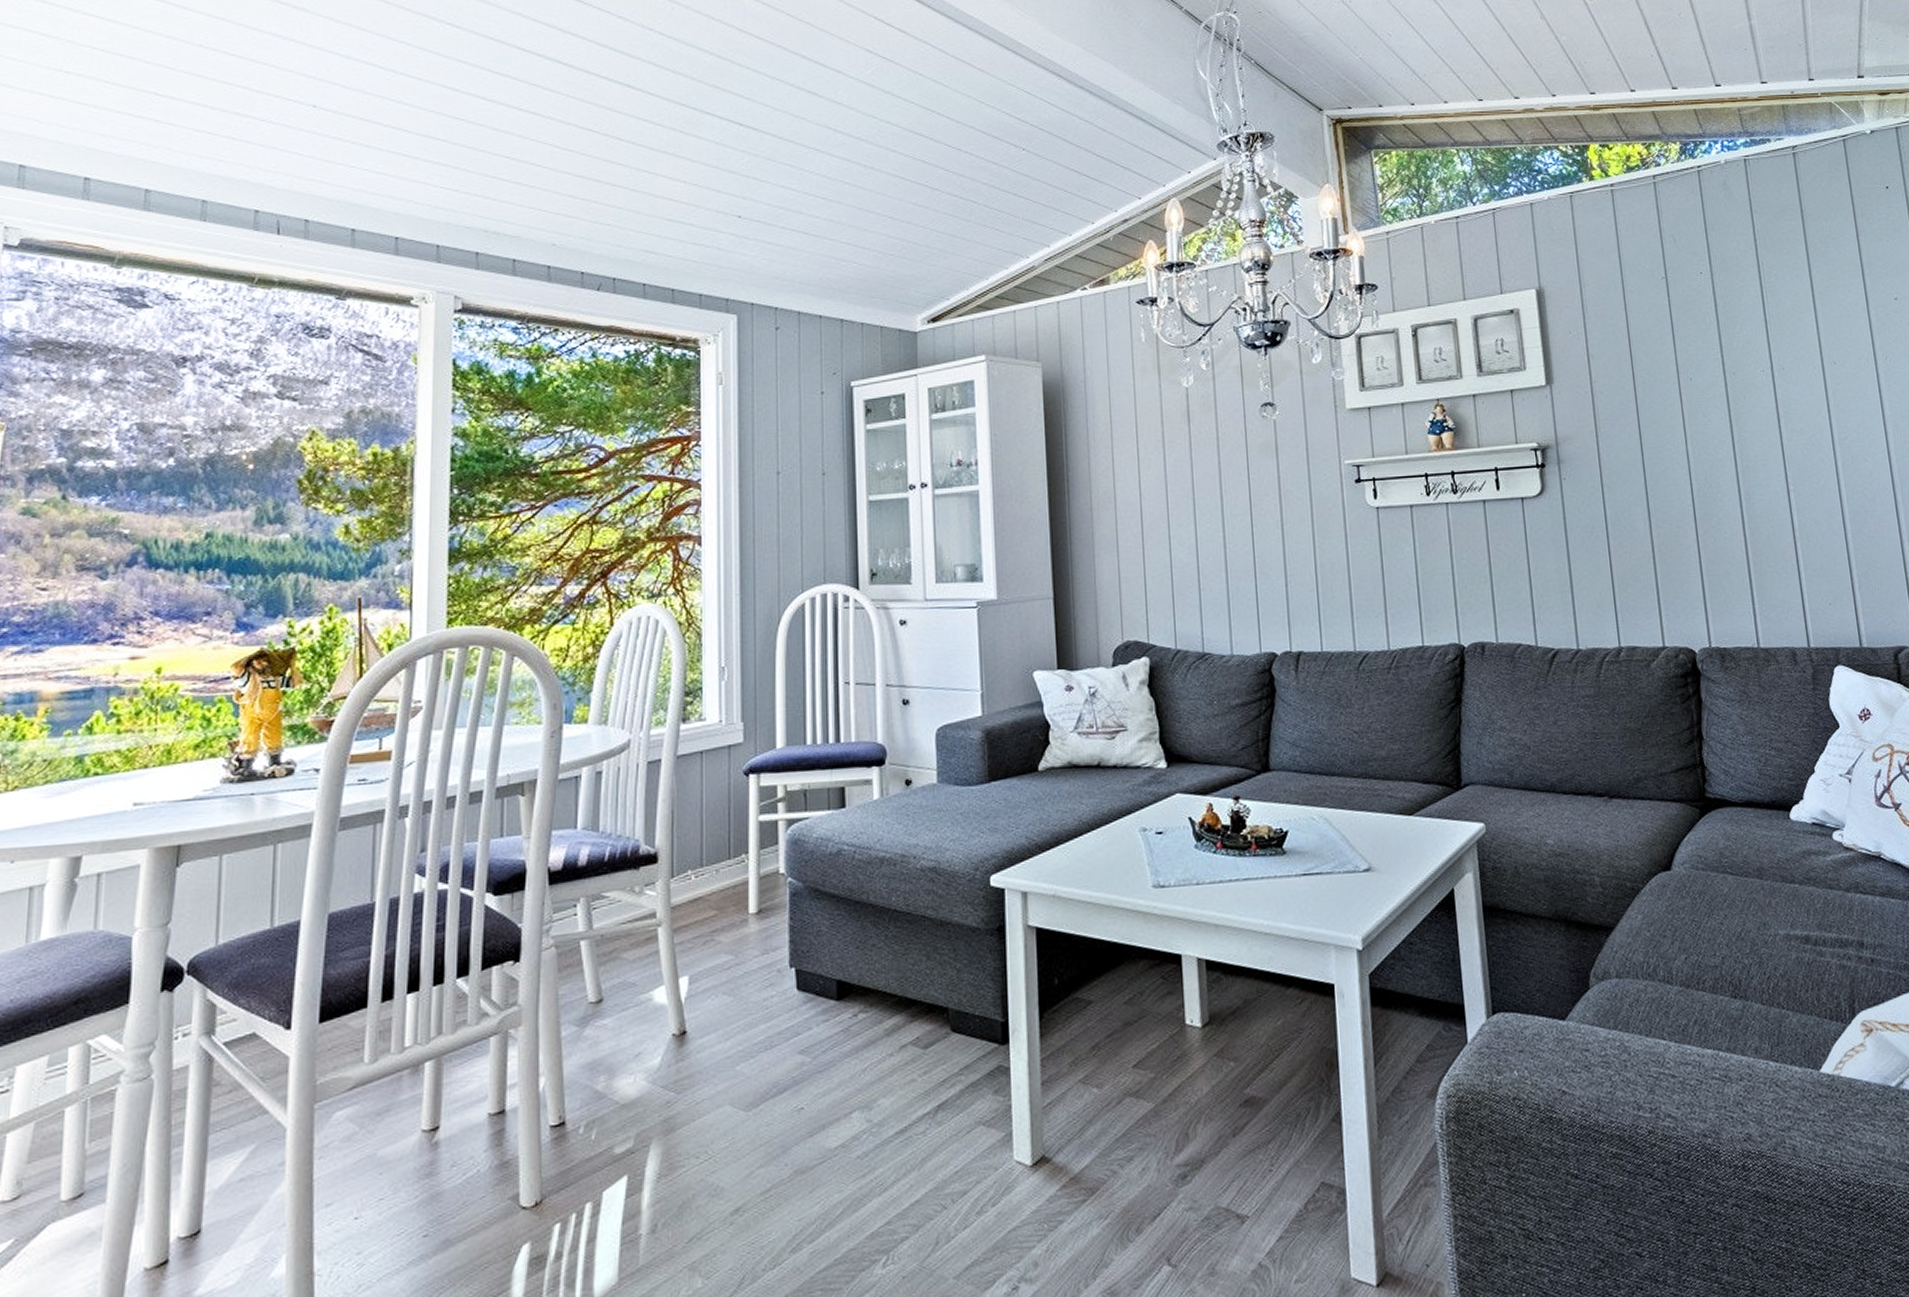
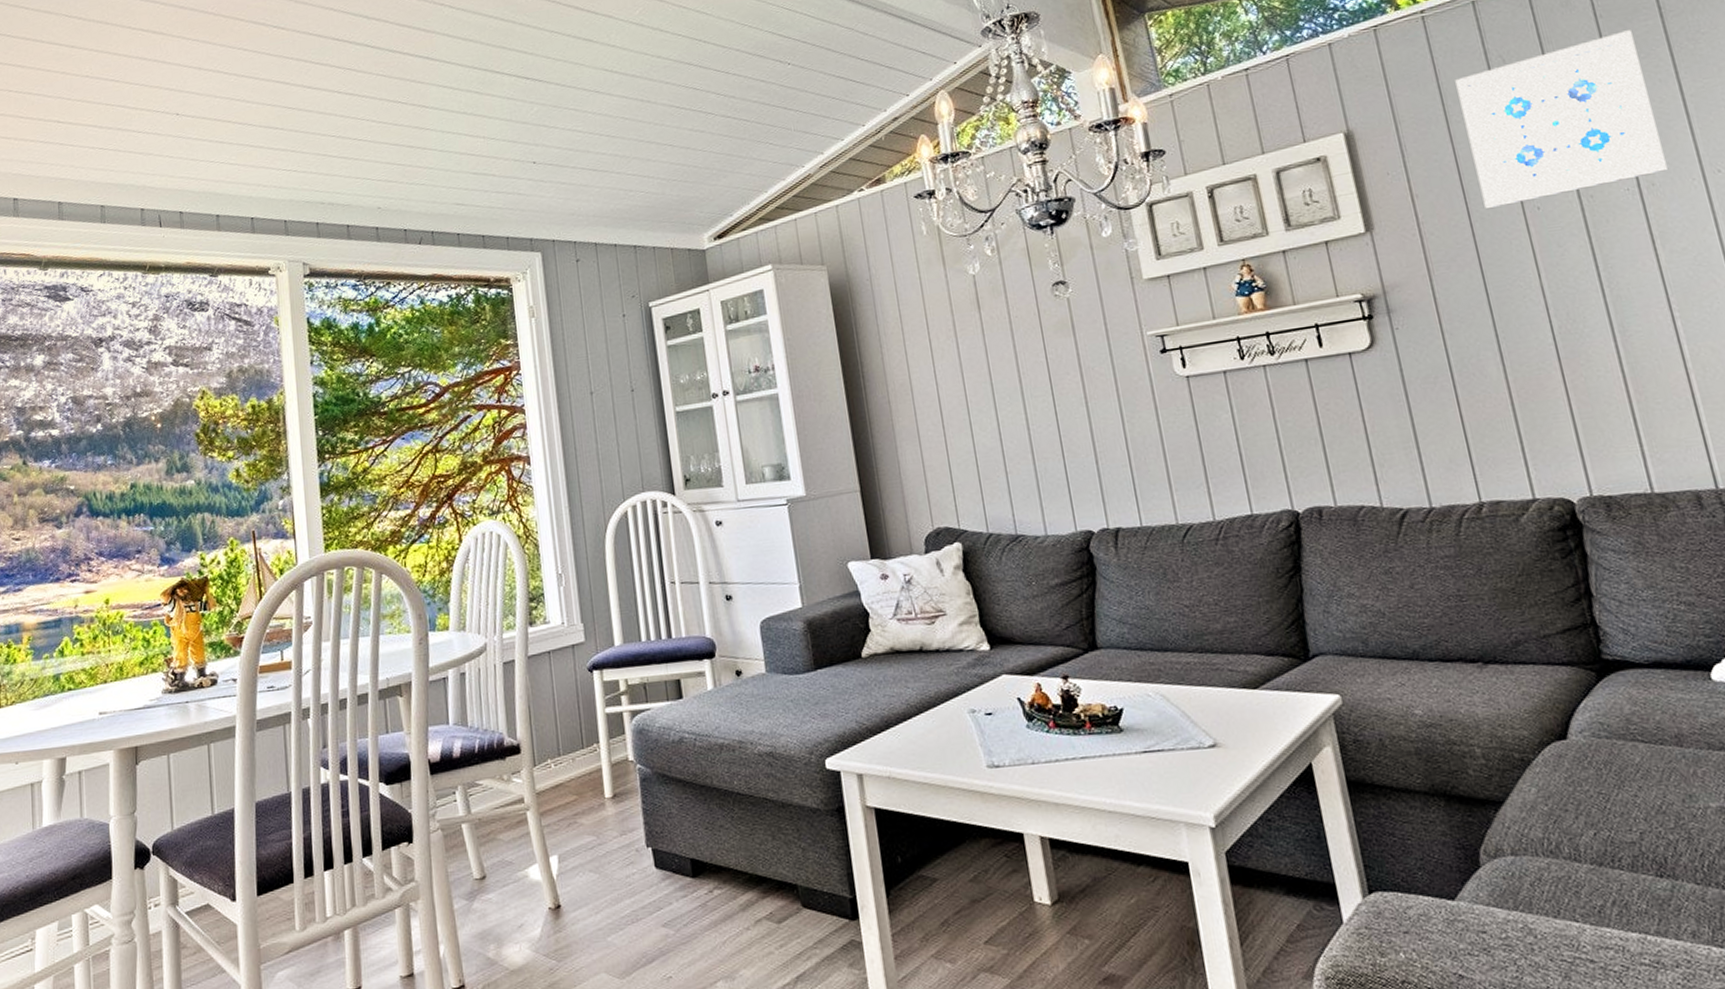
wall art: none [1633,227,1795,376] -> present [1455,30,1668,210]

